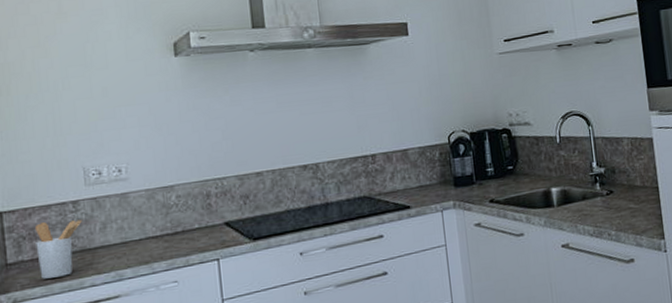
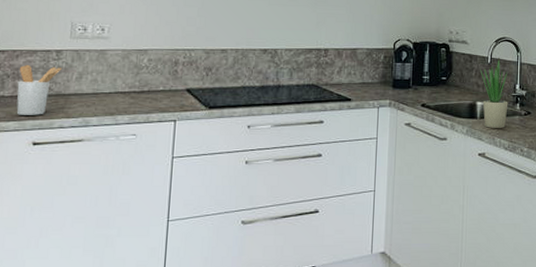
potted plant: none [549,134,587,216] -> present [480,57,508,128]

